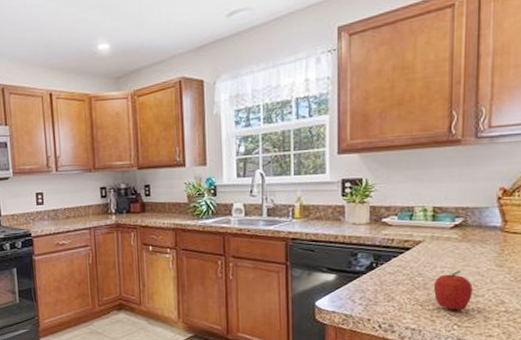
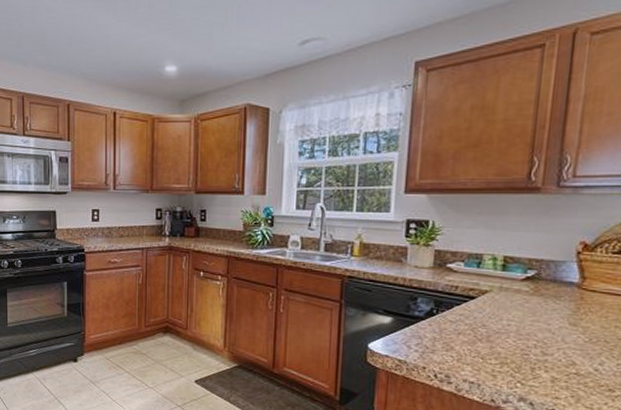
fruit: present [433,271,473,311] -> none [497,326,541,369]

